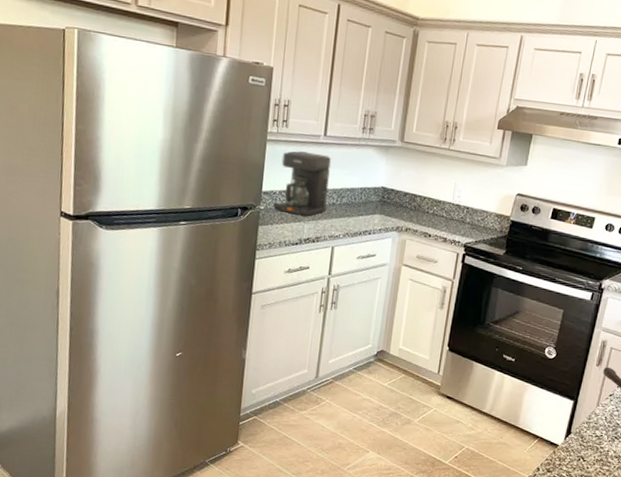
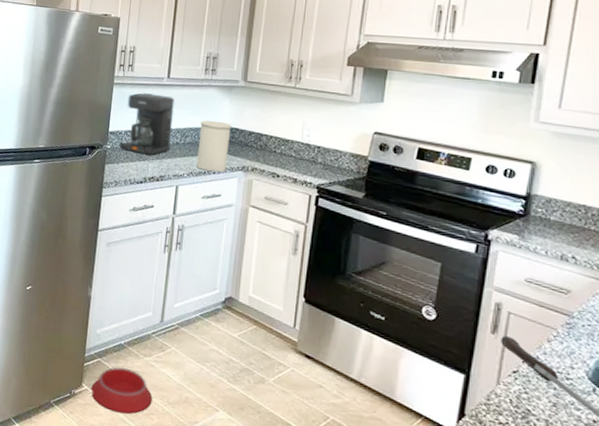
pet bowl: none [247,423,308,464] -> present [91,367,152,414]
canister: none [352,180,388,233] -> present [196,120,232,173]

